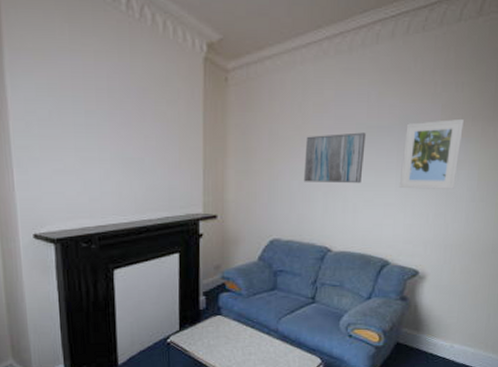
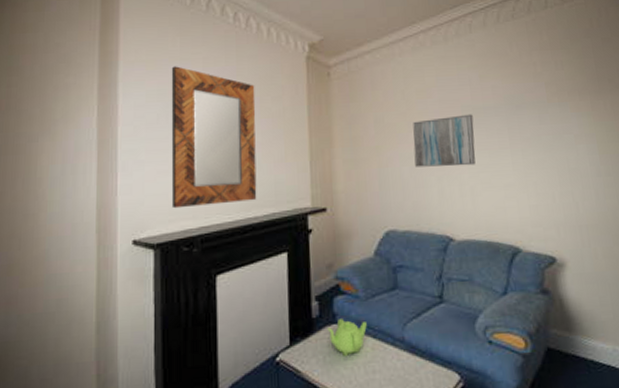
home mirror: none [61,58,151,207] -> present [171,66,257,209]
teapot: none [212,312,247,342] -> present [327,319,367,358]
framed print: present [399,118,464,189] -> none [512,94,576,167]

